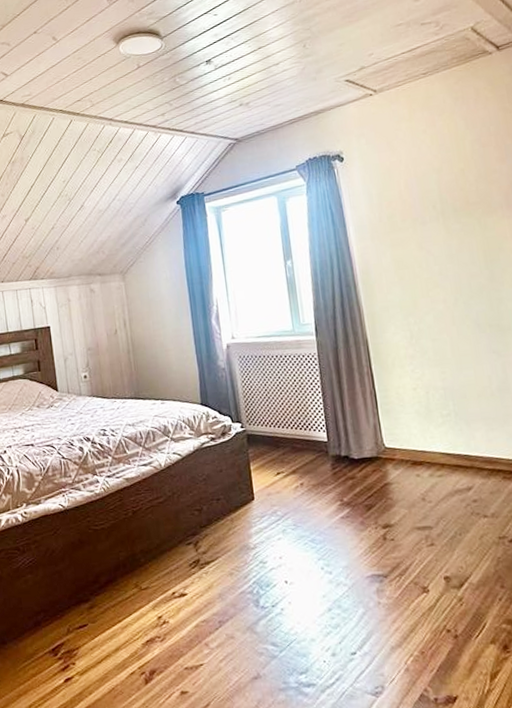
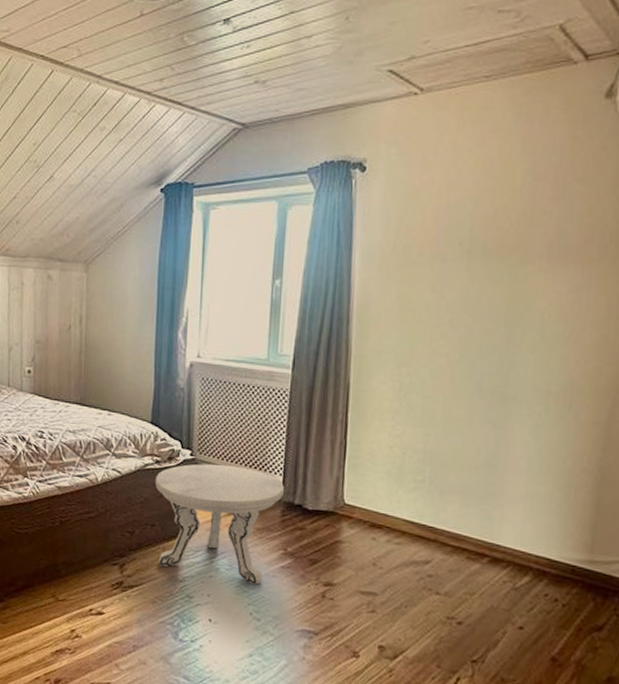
side table: none [212,430,331,539] -> present [154,463,285,585]

